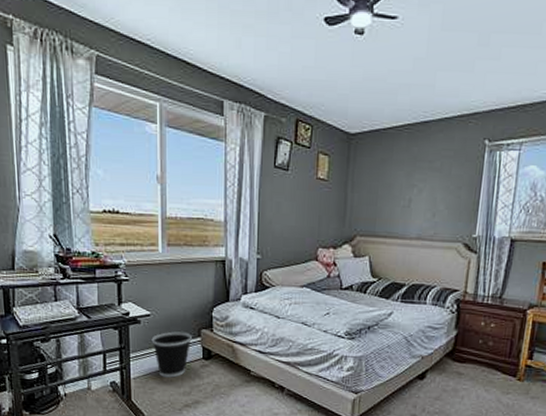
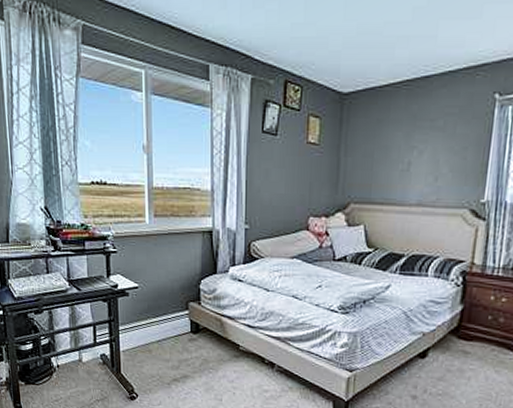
wastebasket: present [151,331,192,378] -> none [140,304,180,351]

